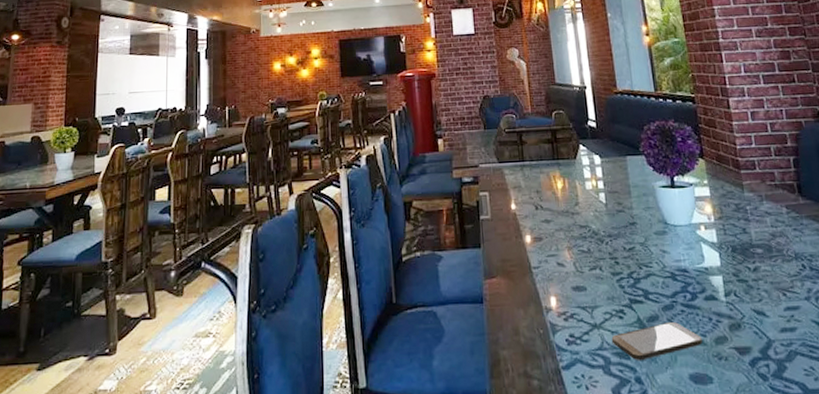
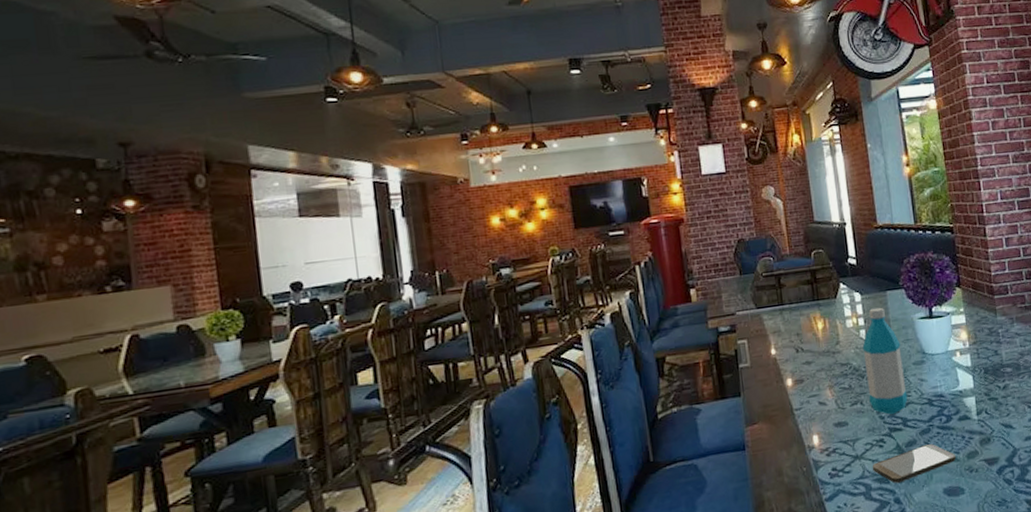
water bottle: none [601,172,649,284] -> present [862,307,908,414]

